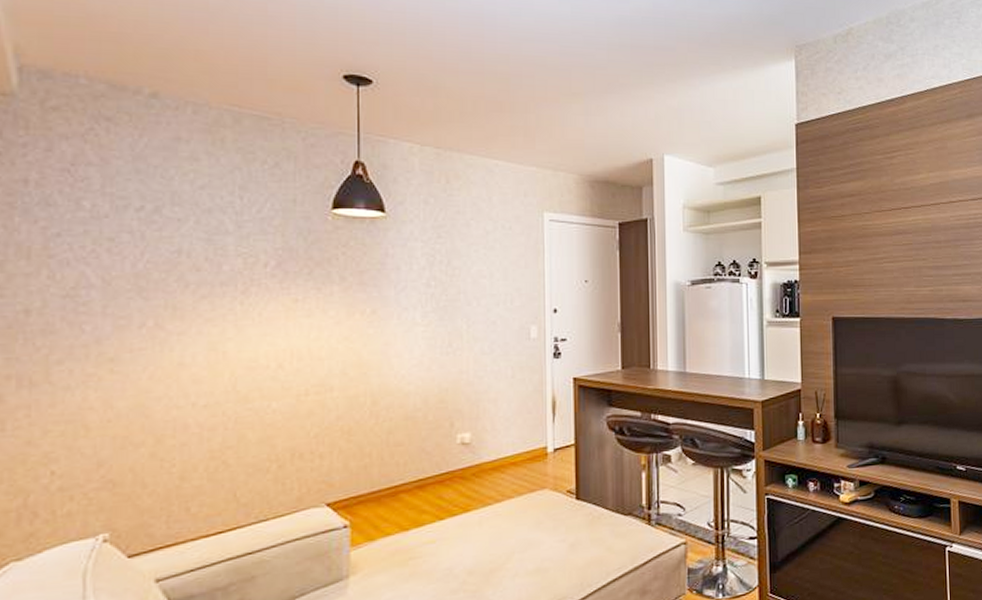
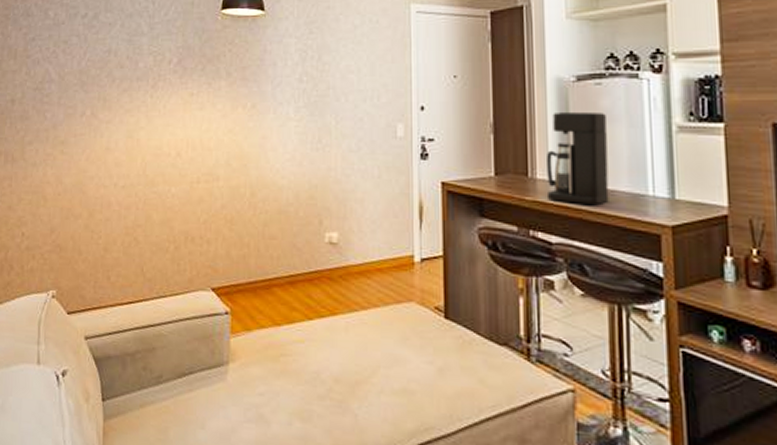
coffee maker: none [665,311,715,390] -> present [546,111,609,206]

